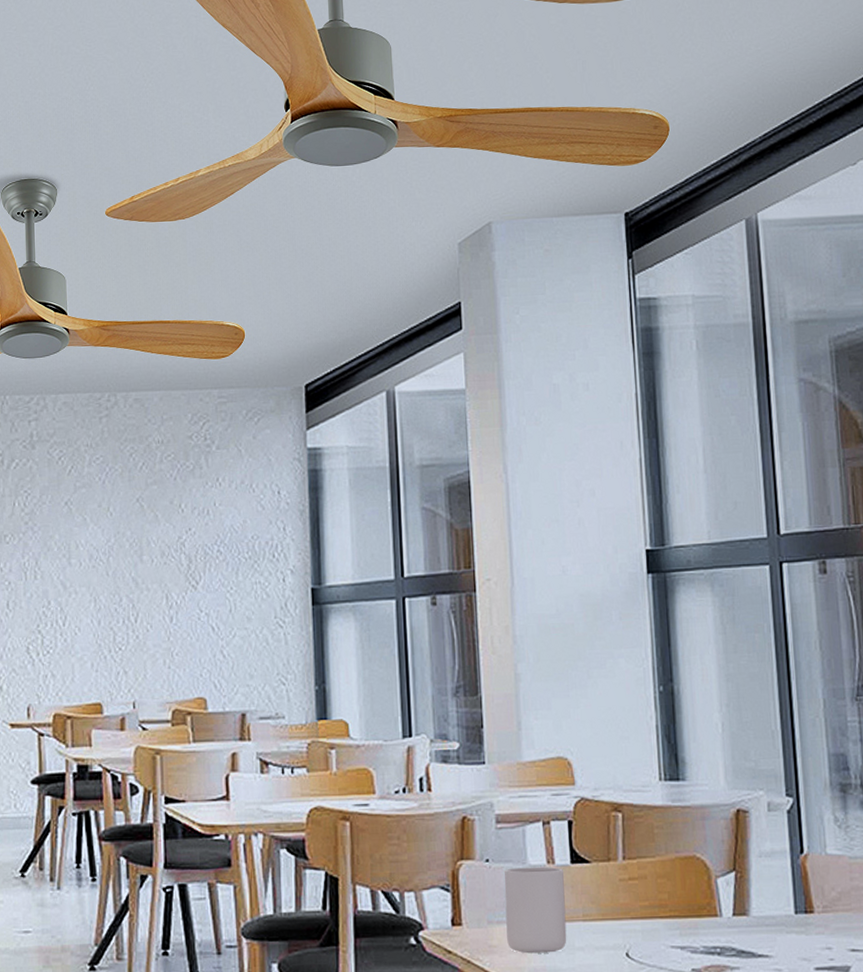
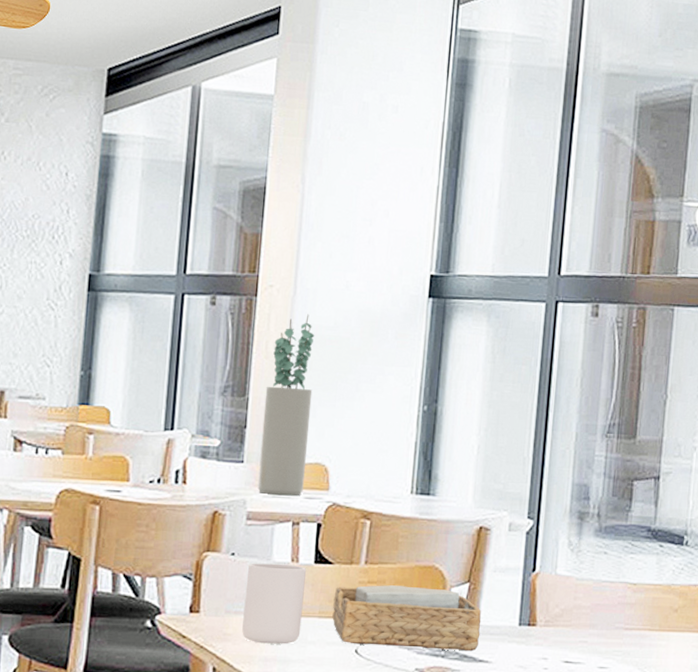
vase: none [497,604,549,794] -> present [257,314,315,495]
napkin holder: none [596,880,755,947] -> present [332,585,481,652]

